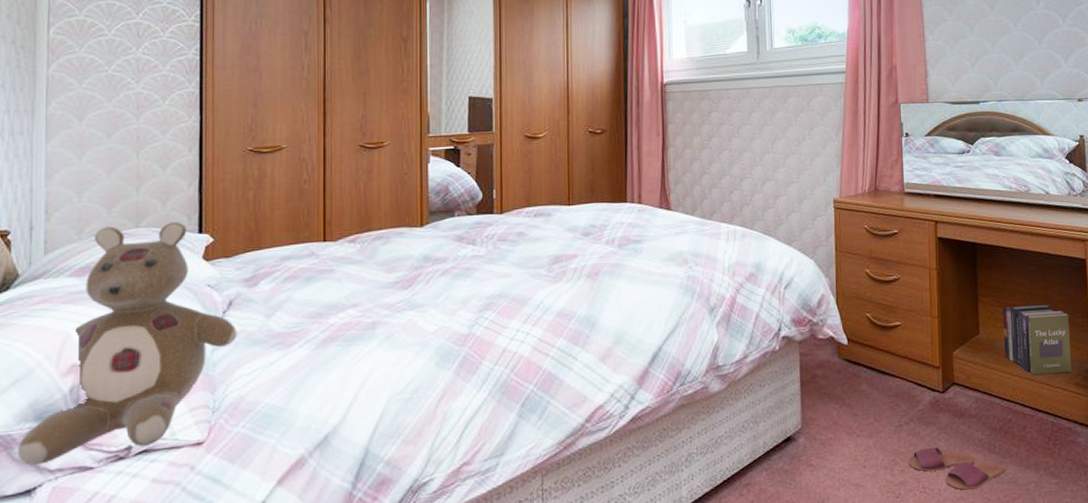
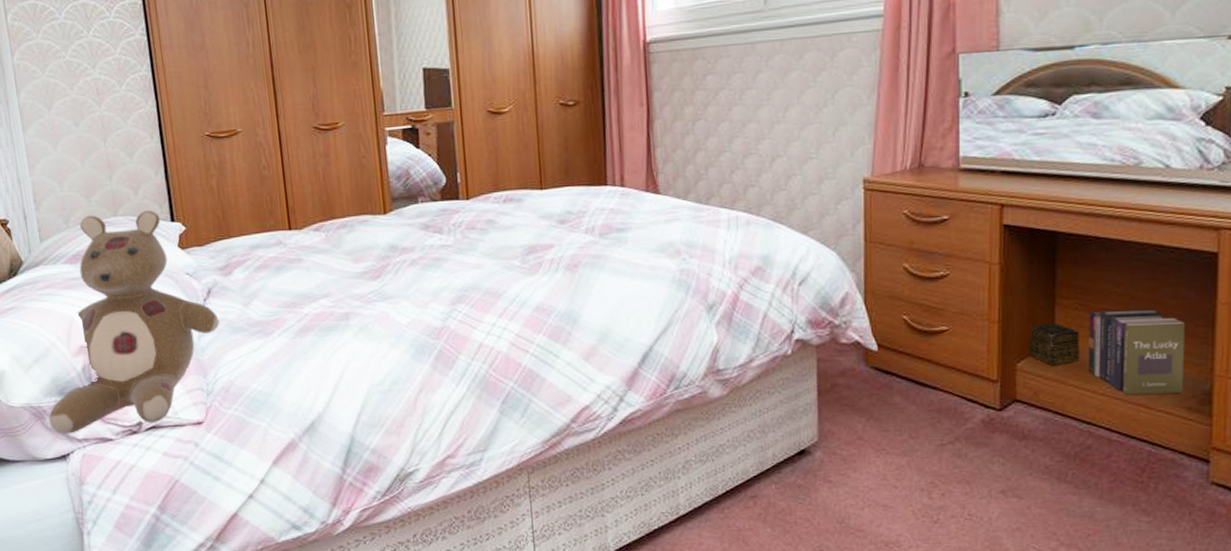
slippers: present [909,447,1005,490] -> none [951,471,1079,521]
decorative box: none [959,317,998,353] -> present [1027,323,1079,366]

